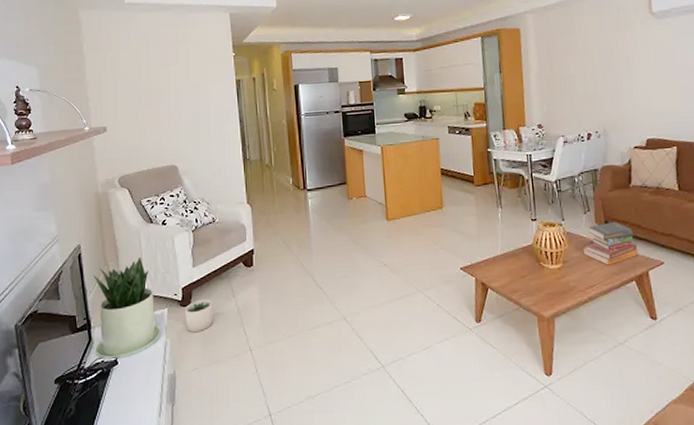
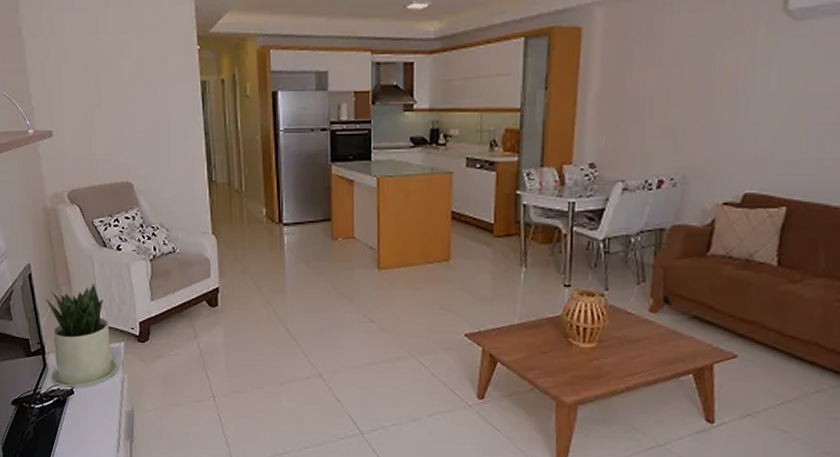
planter: present [185,299,214,333] -> none [143,336,174,372]
books: present [582,221,639,266] -> none [627,298,704,352]

